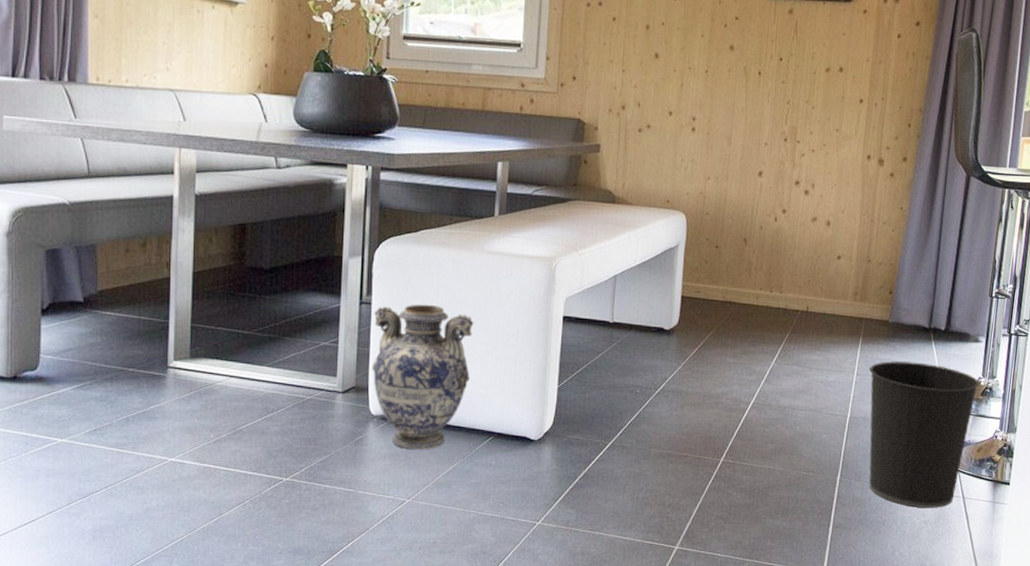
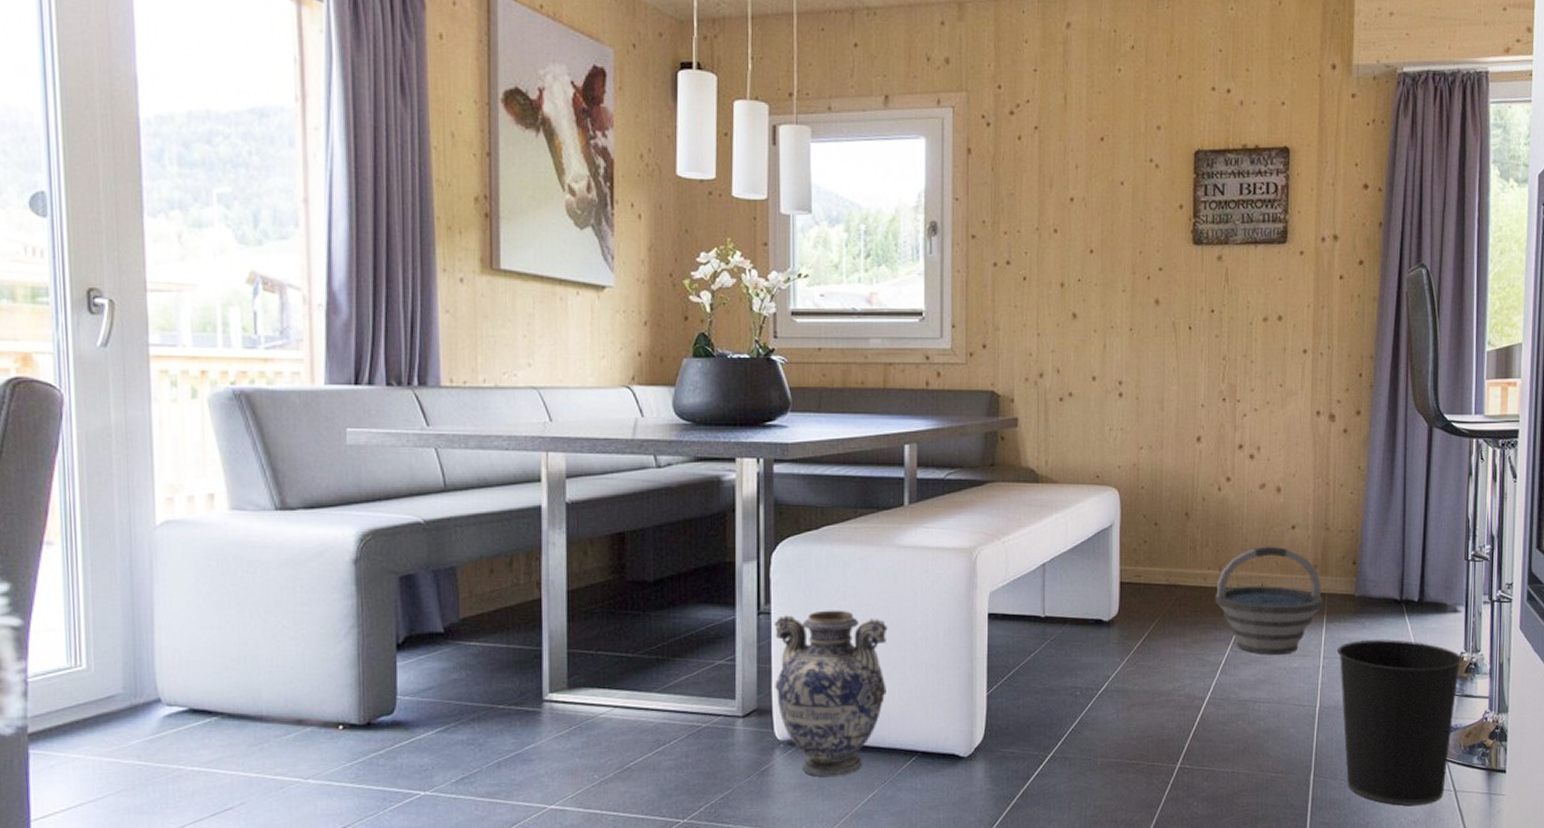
bucket: none [764,272,861,369] -> present [1214,546,1323,655]

